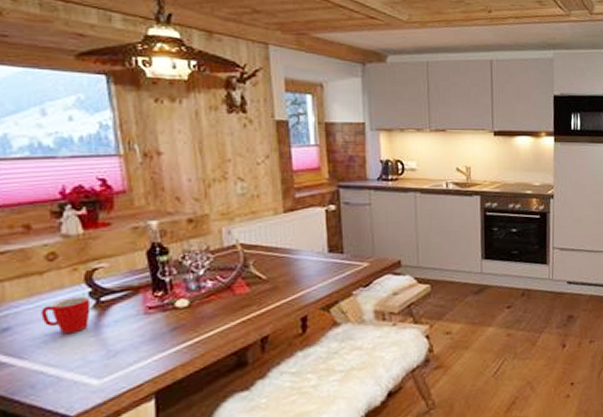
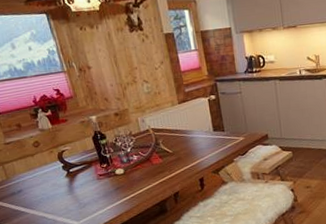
mug: present [41,297,91,334] -> none [37,169,66,194]

